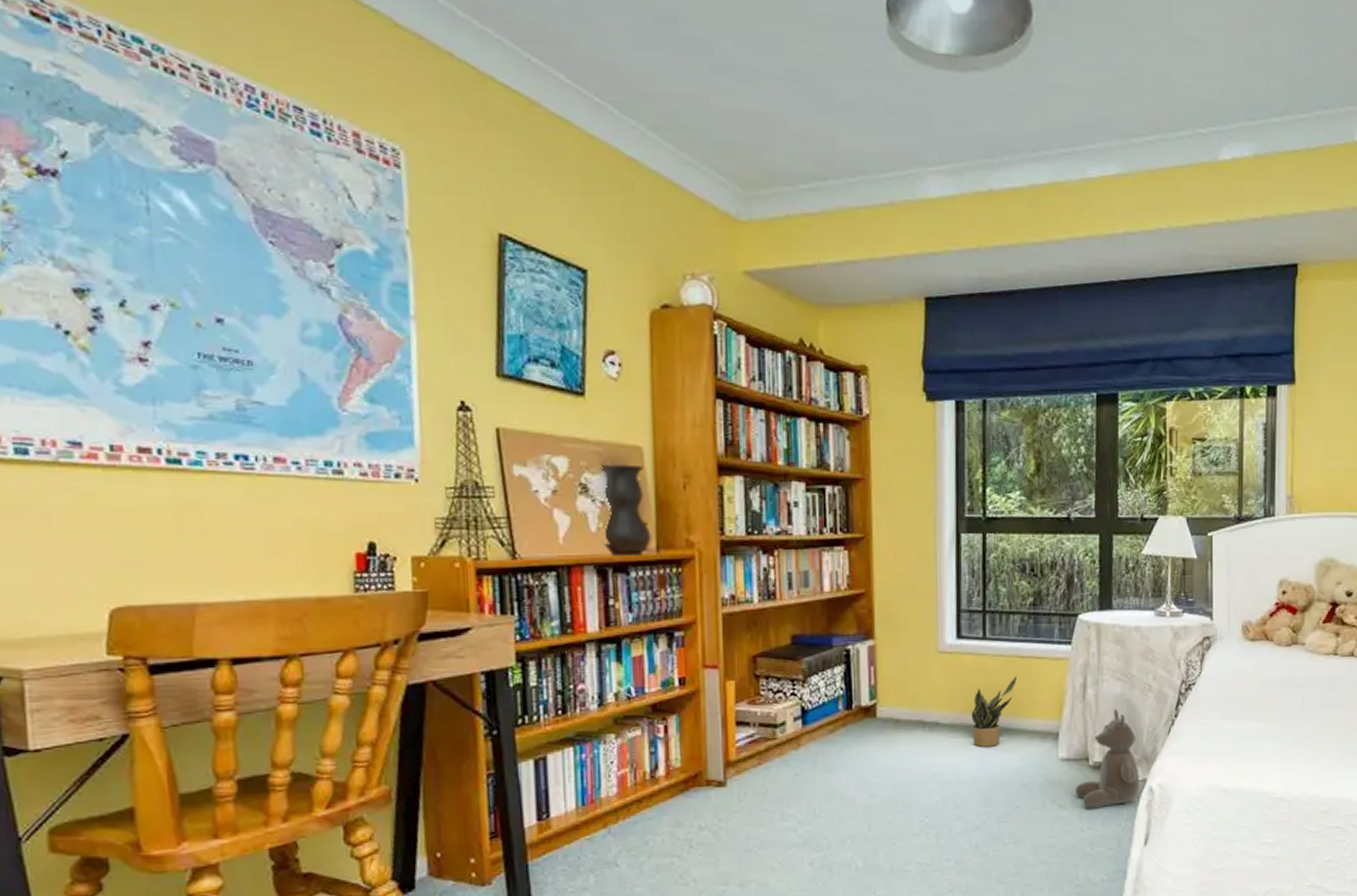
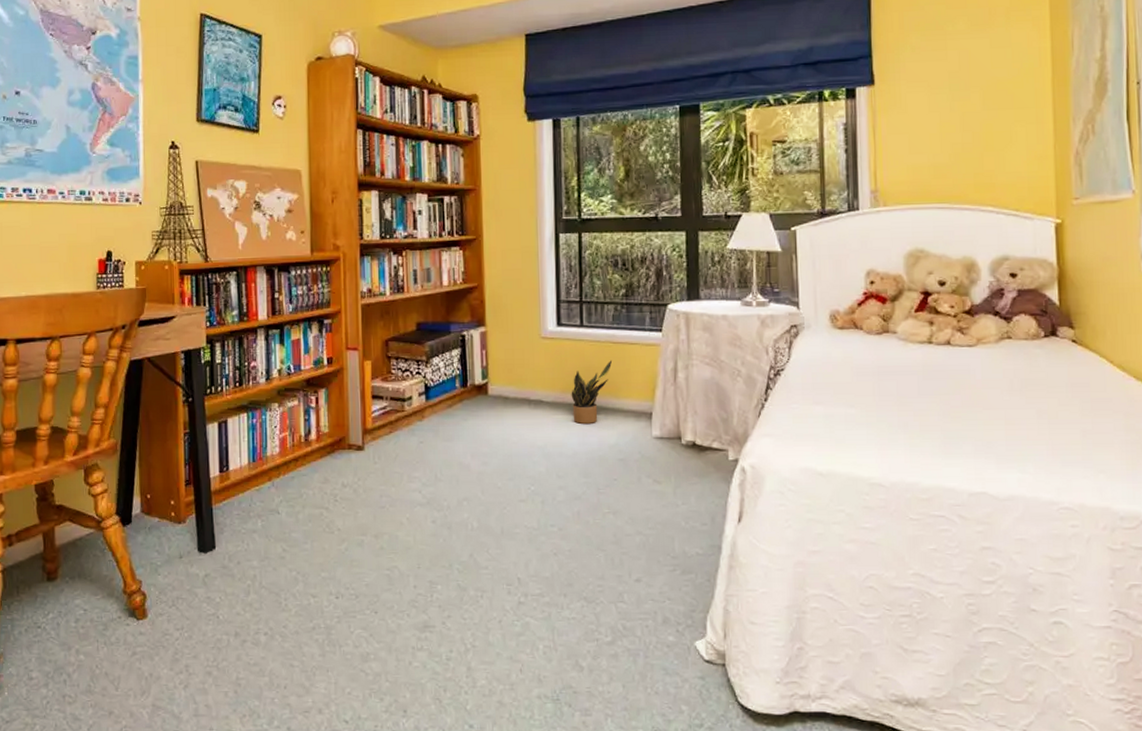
vase: present [600,464,651,556] -> none [269,184,307,258]
stuffed animal: present [1075,709,1140,809] -> none [668,392,732,485]

